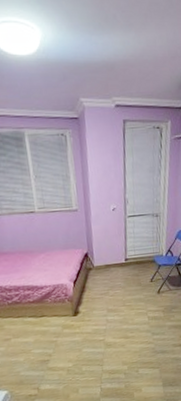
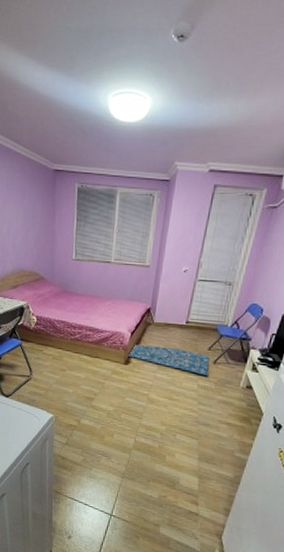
rug: none [74,286,155,308] -> present [126,345,210,377]

